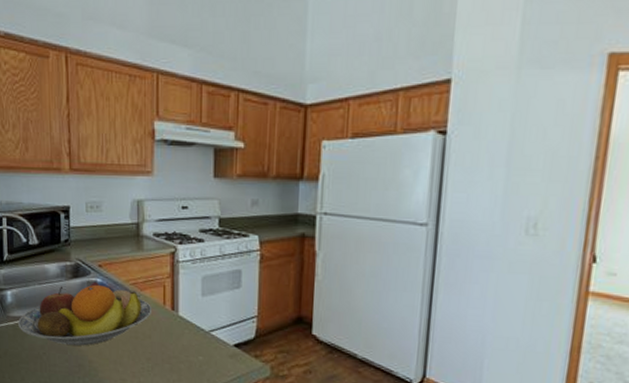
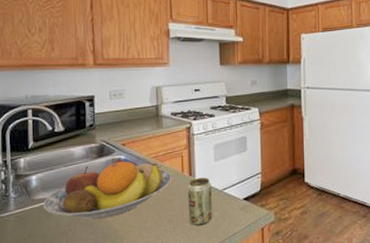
beverage can: none [169,313,197,370] -> present [187,177,212,226]

